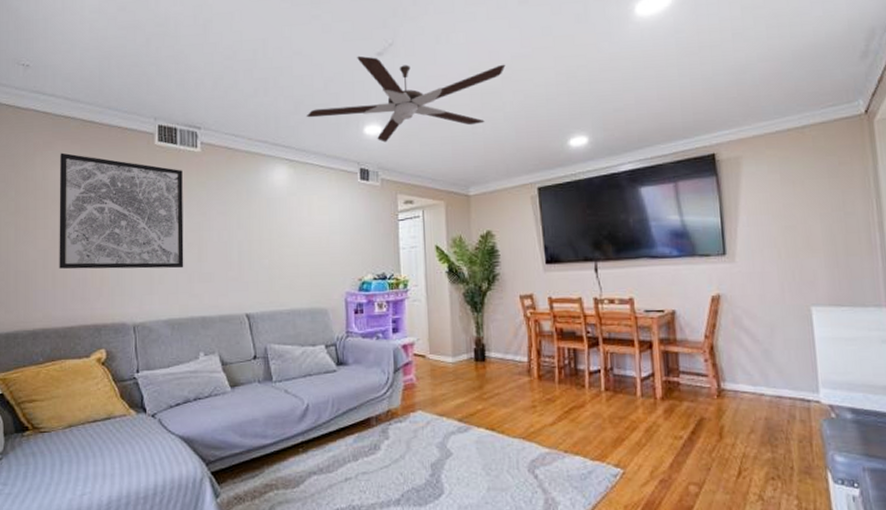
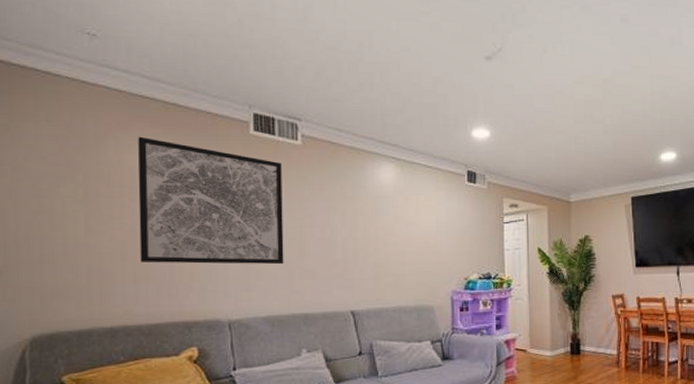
ceiling fan: present [306,55,506,143] -> none [413,58,607,147]

